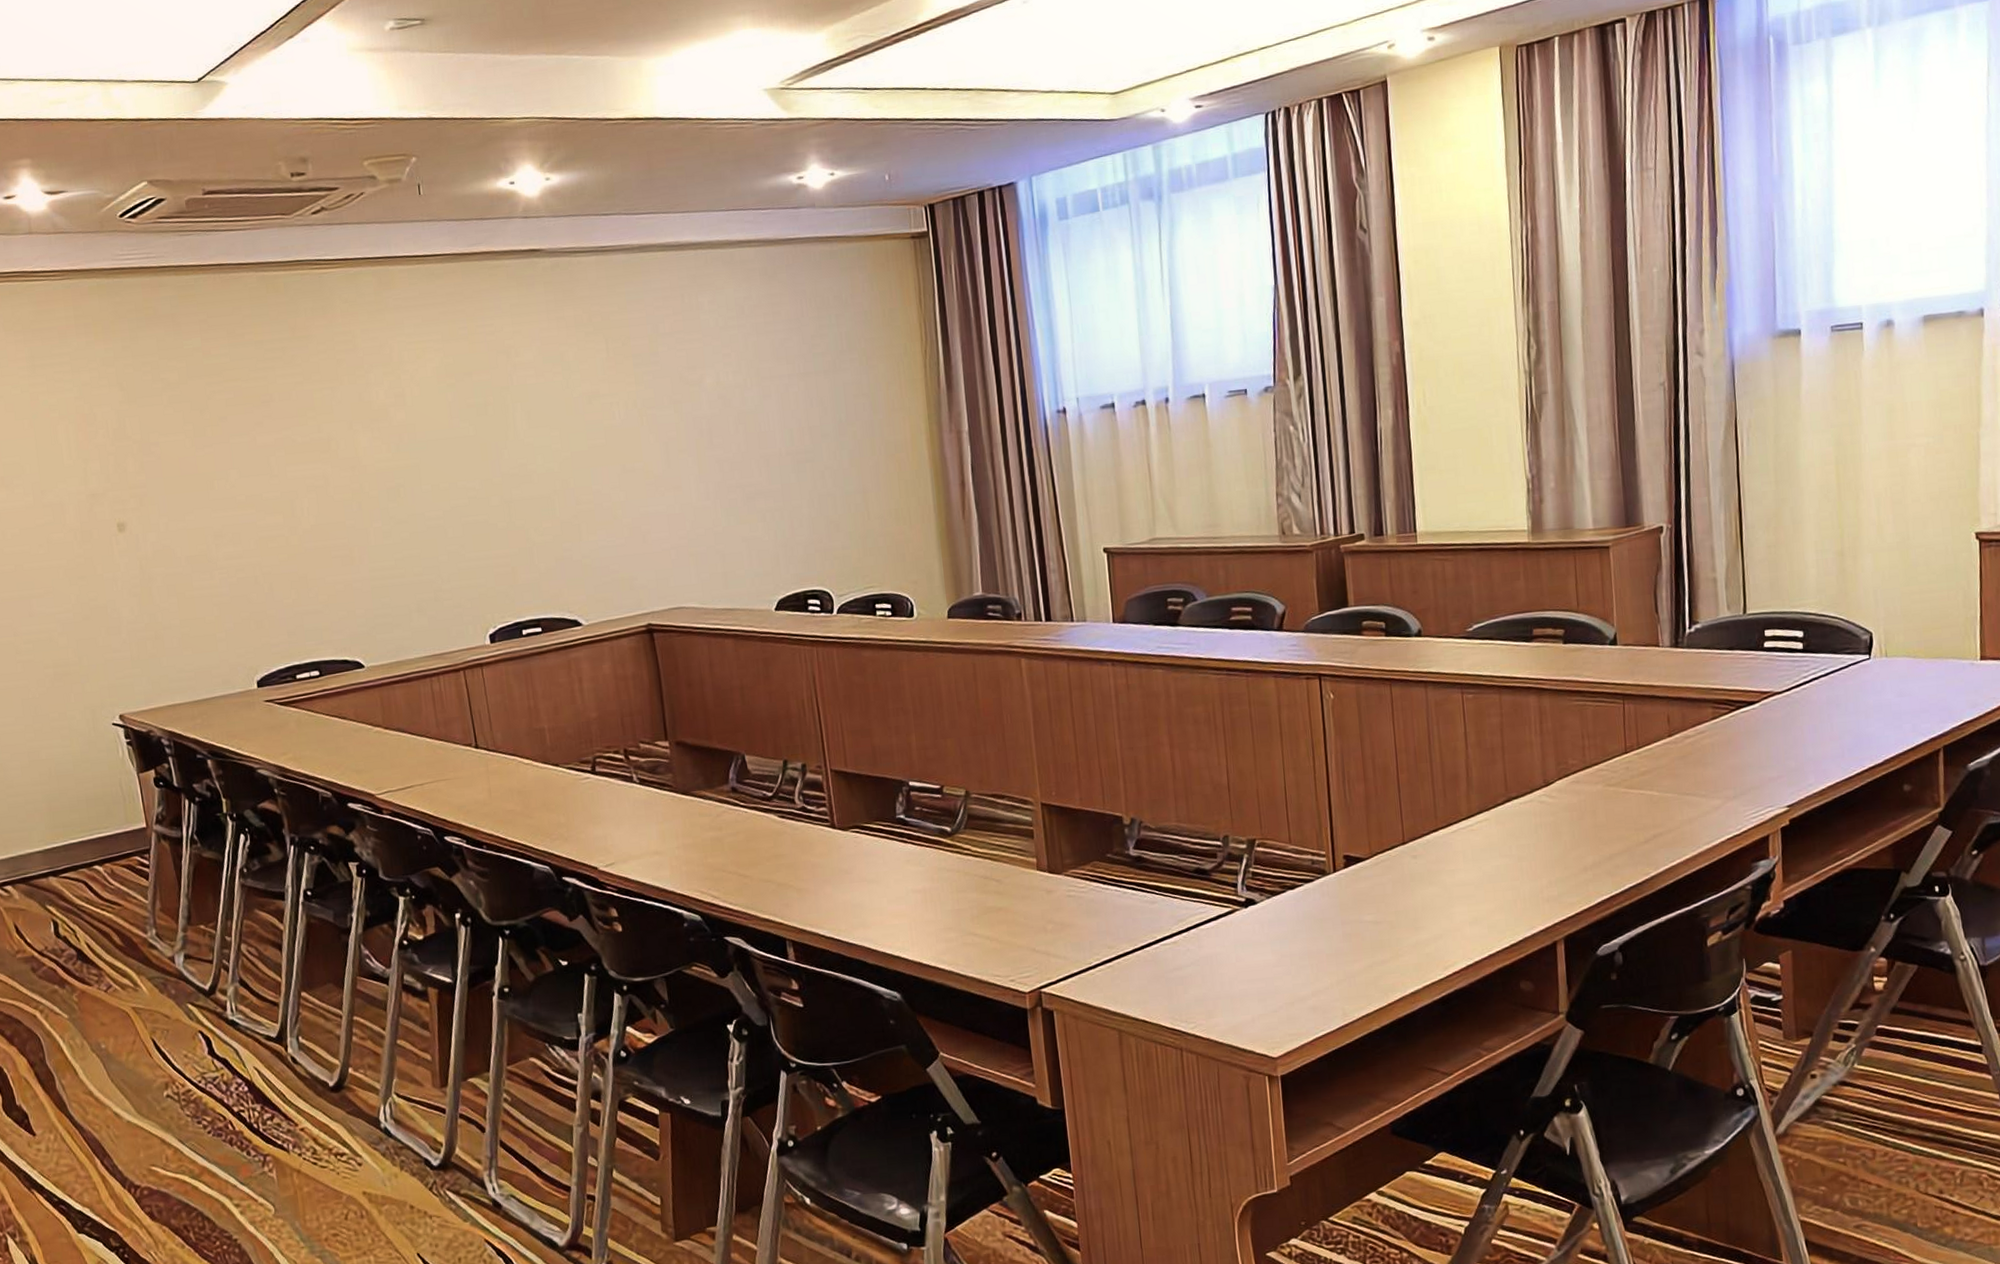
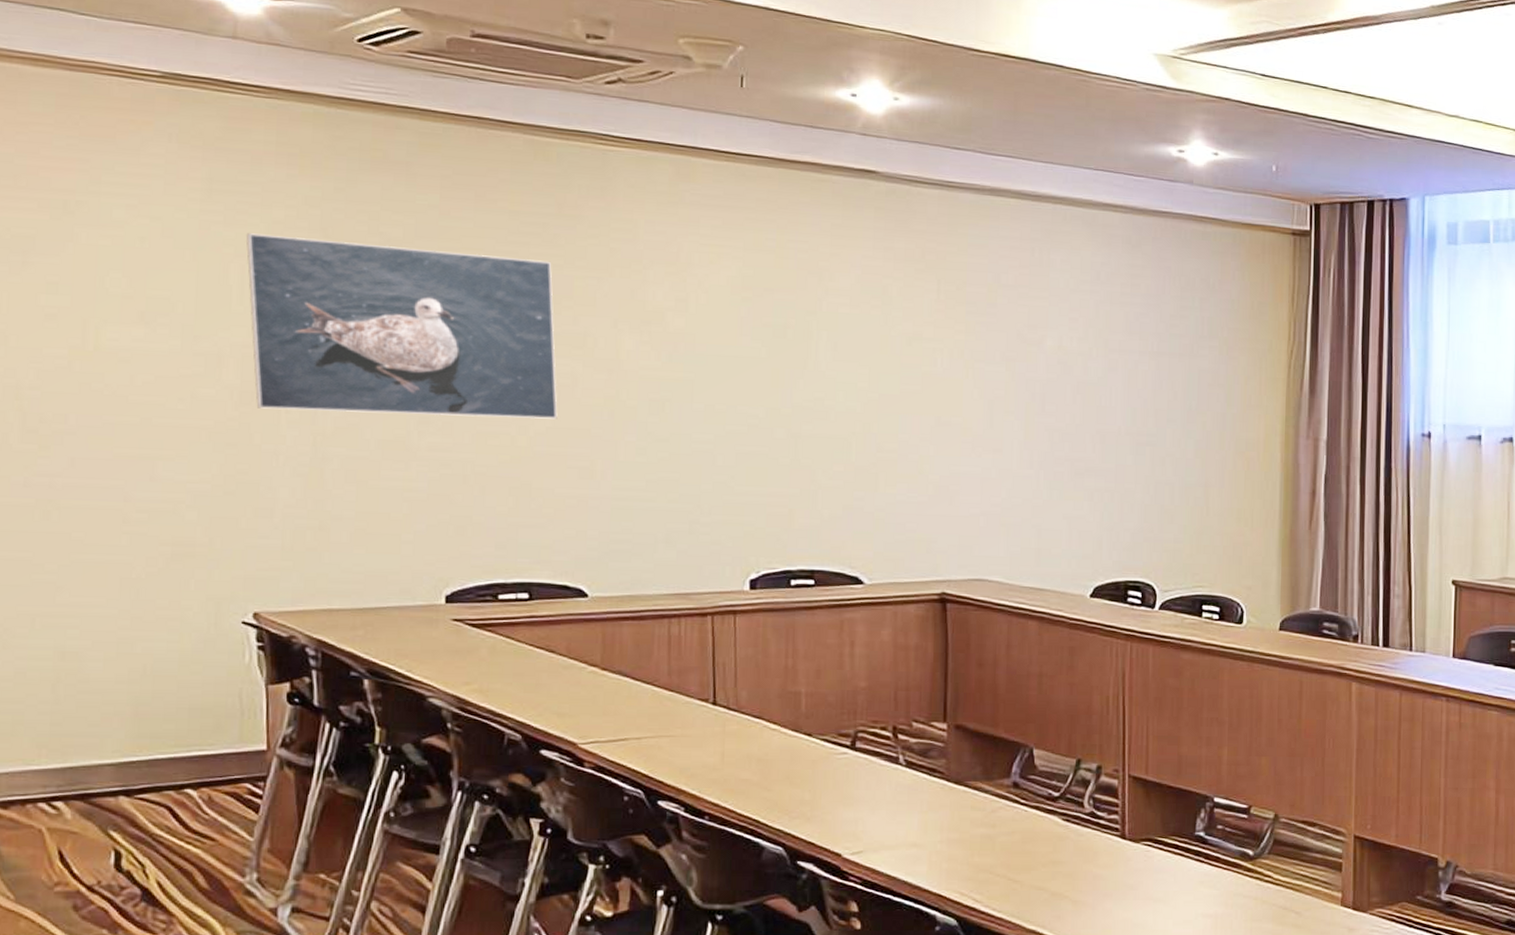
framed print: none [65,380,318,544] -> present [246,233,558,419]

